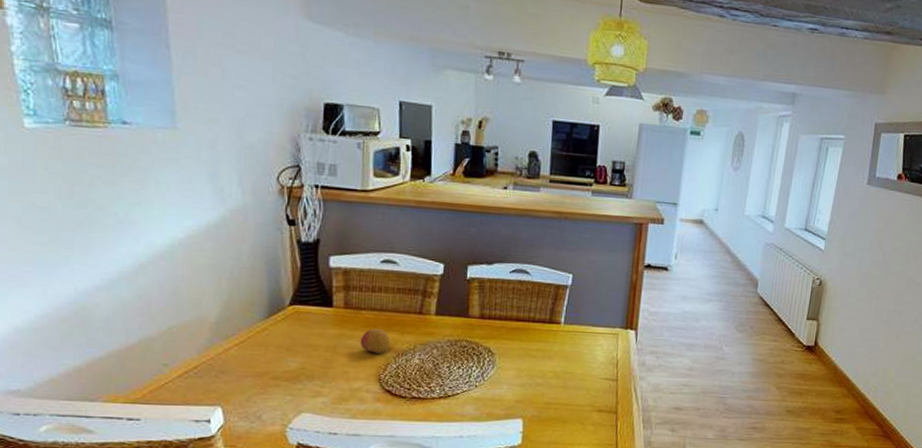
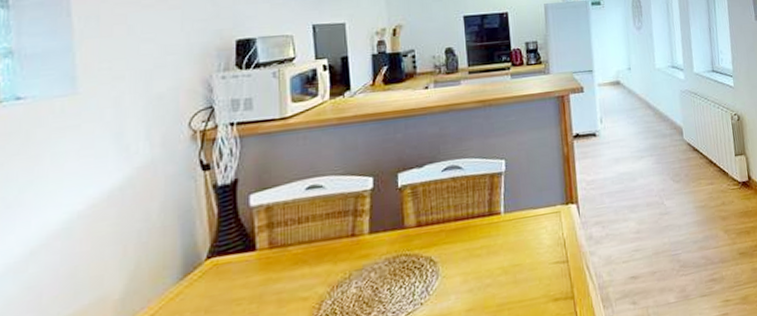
fruit: present [360,328,391,354] -> none [289,262,323,293]

